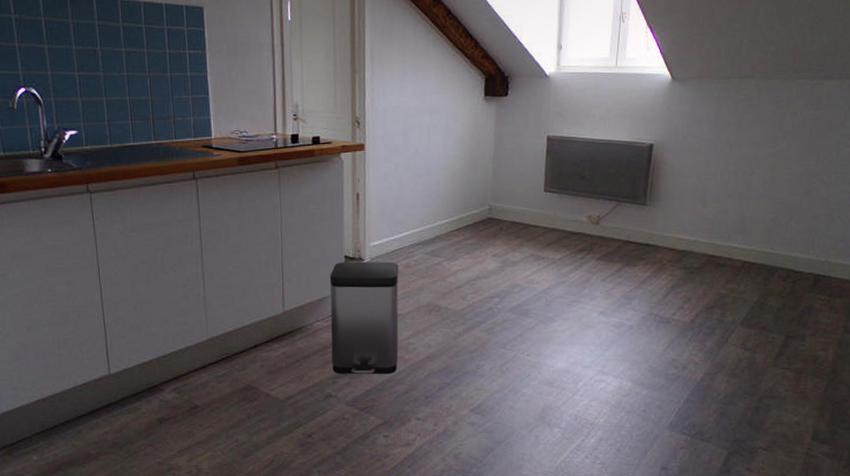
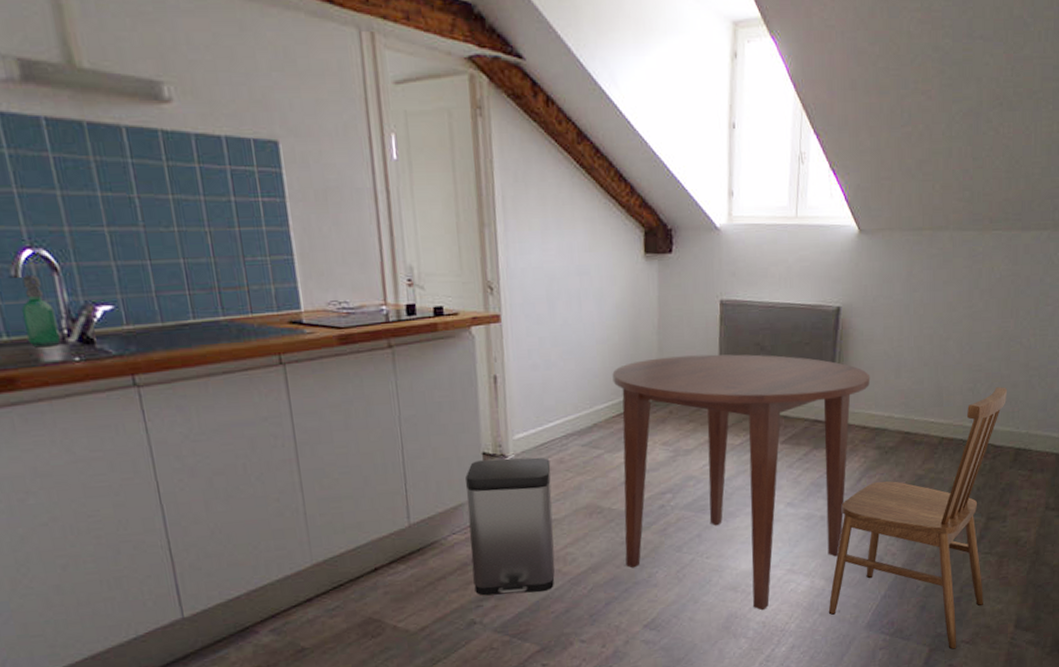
soap dispenser: none [14,106,40,161] -> present [21,274,61,347]
dining table: none [453,181,679,404] -> present [612,354,871,610]
dining chair: none [634,218,808,455] -> present [828,387,1008,650]

